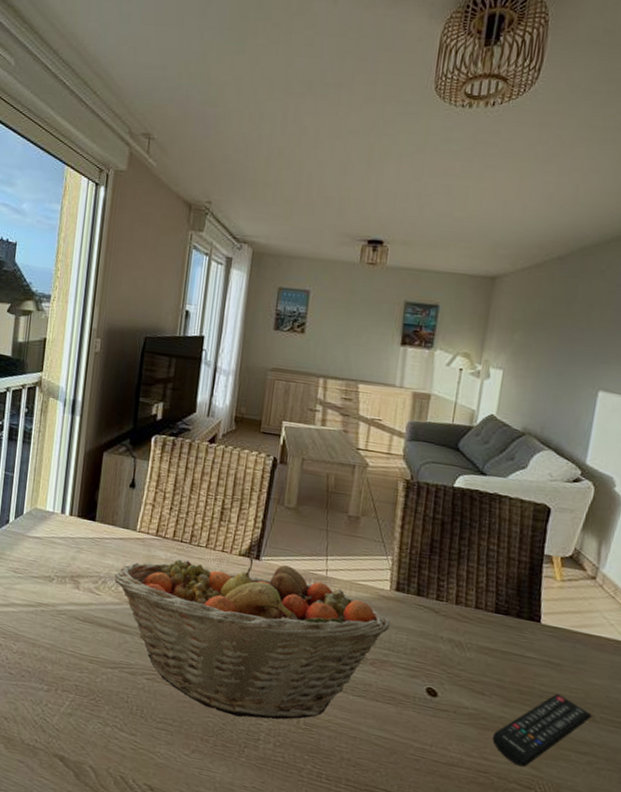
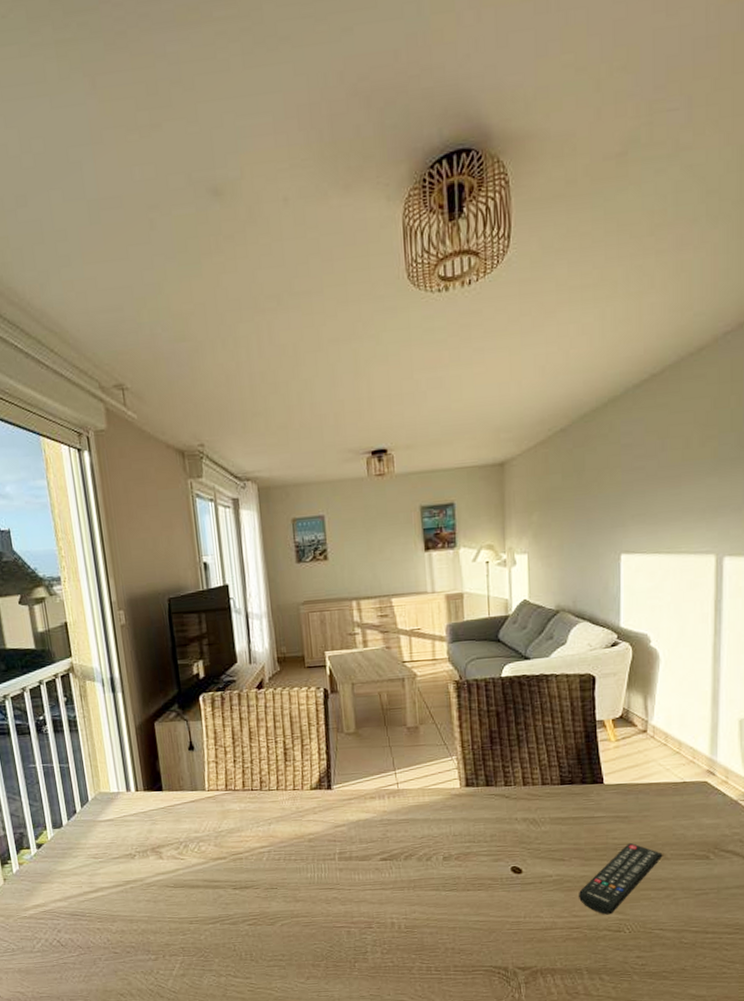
fruit basket: present [114,557,391,720] -> none [195,788,467,937]

